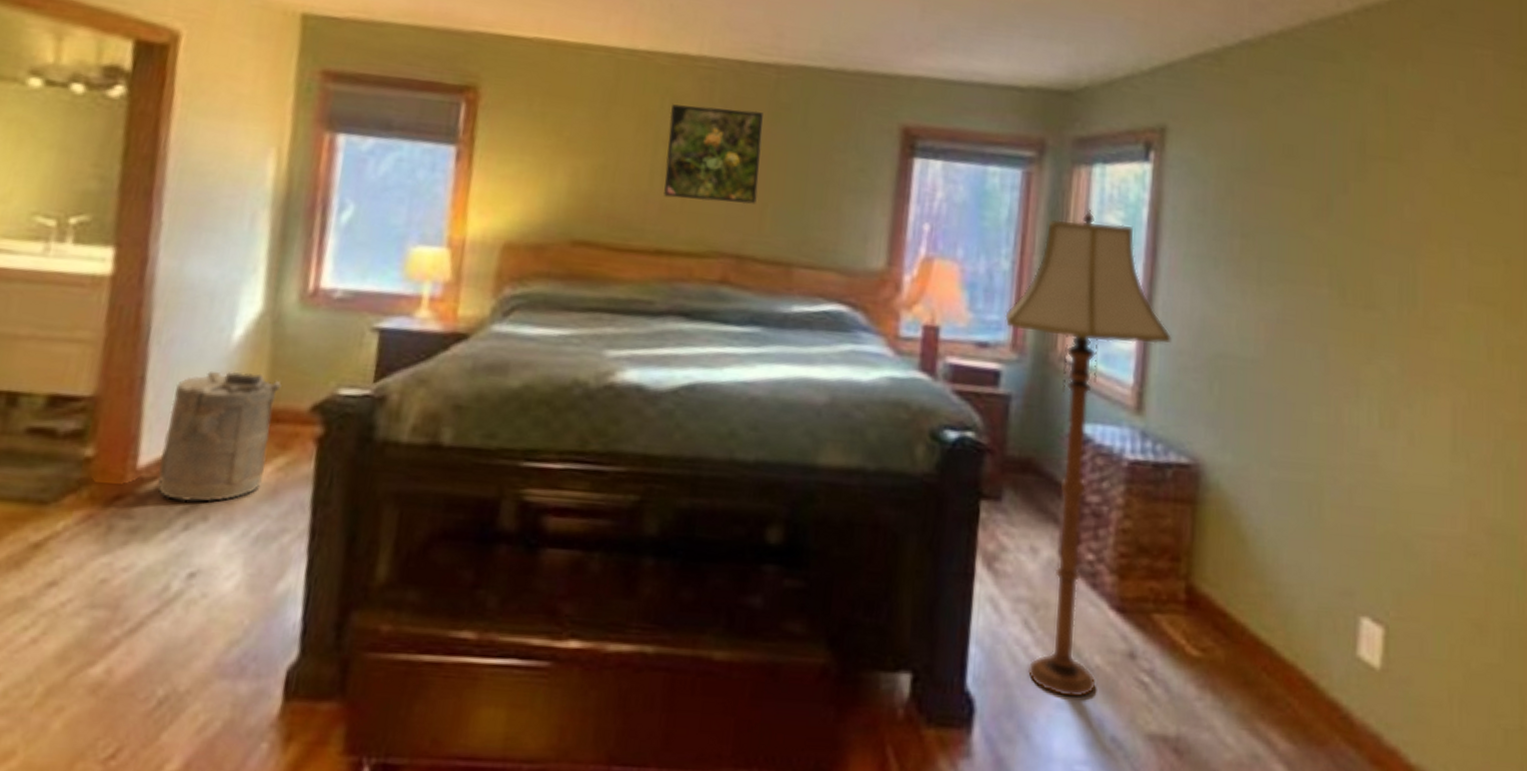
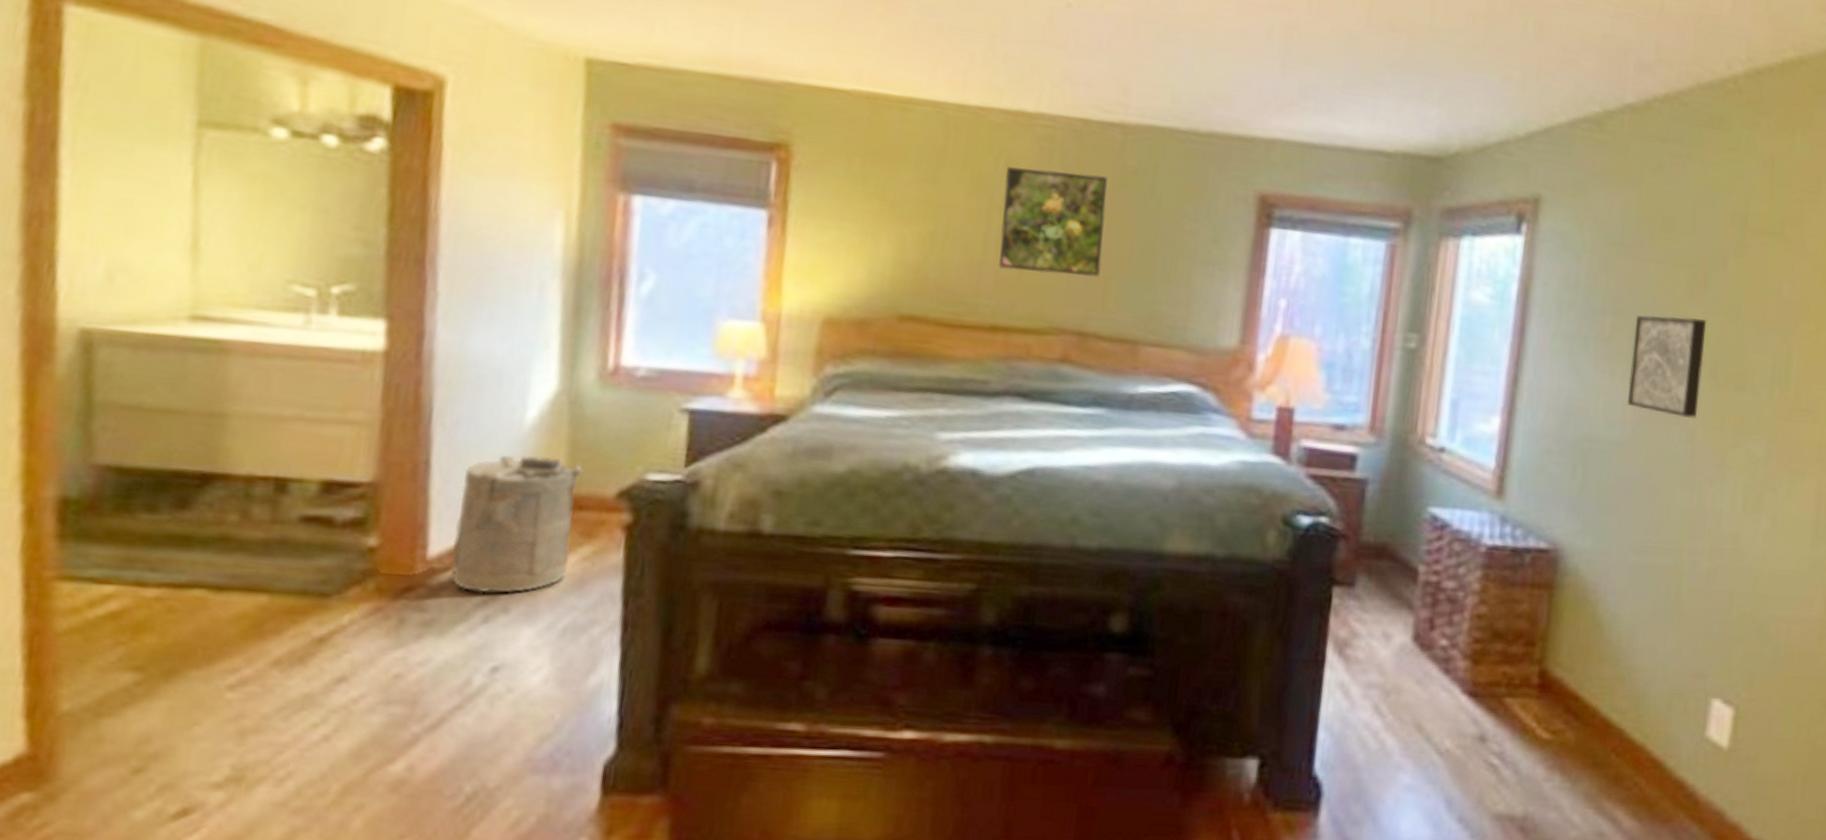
floor lamp: present [1005,208,1172,696] -> none [1363,284,1536,779]
wall art: none [1259,236,1333,337] -> present [1628,315,1707,419]

